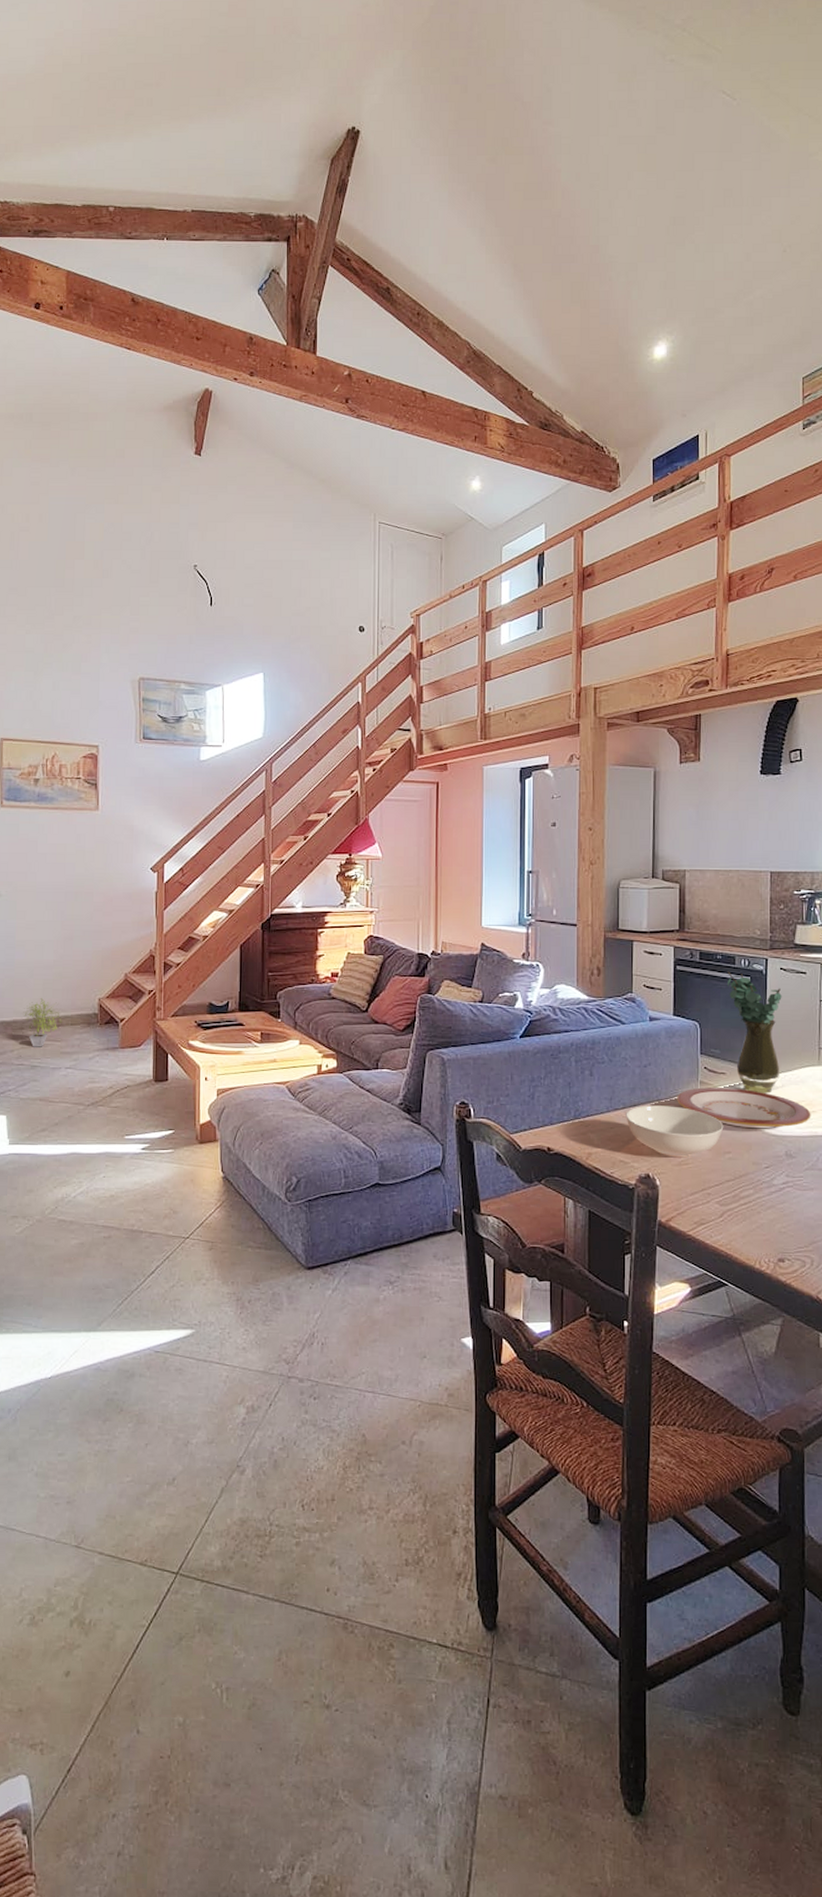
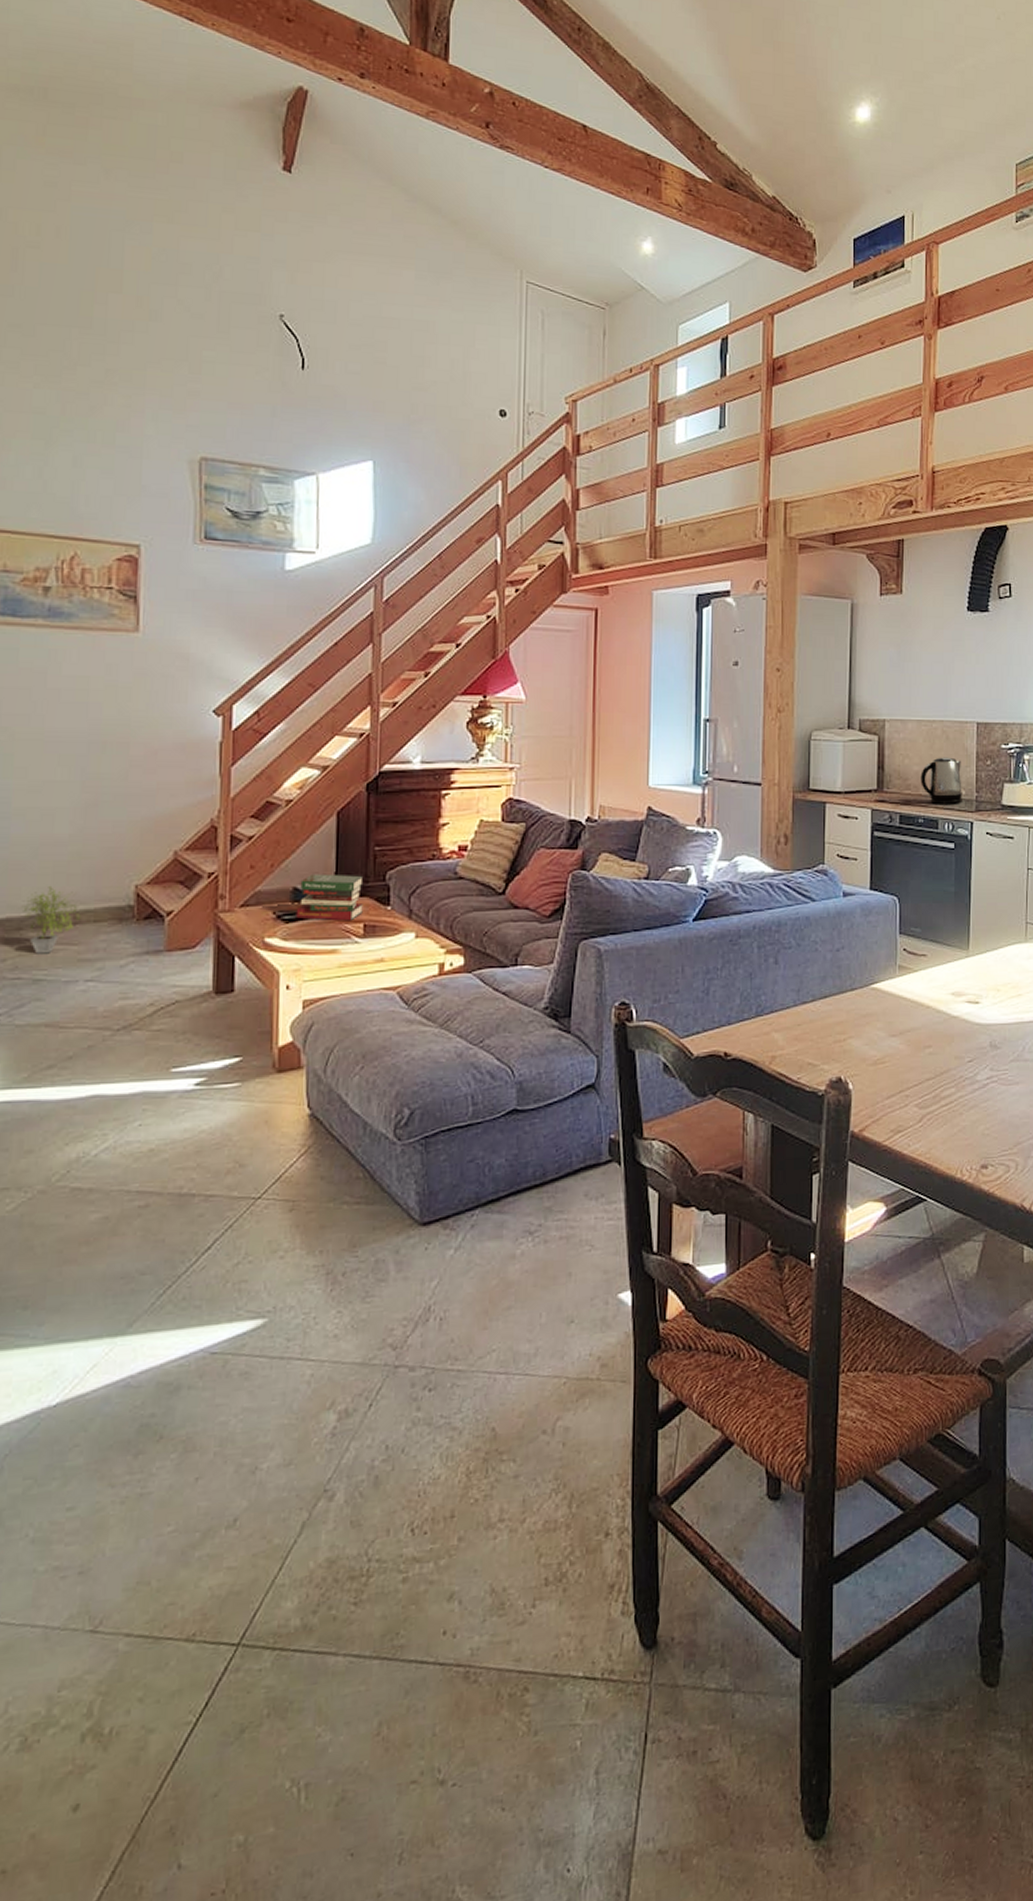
books: none [211,992,260,1030] -> present [296,873,364,921]
bowl: present [626,1105,724,1158] -> none [815,995,924,1056]
plate: present [676,1087,811,1129] -> none [872,971,1017,1018]
kettle: none [718,902,757,944] -> present [921,757,962,805]
vase: present [728,971,782,1094] -> none [930,837,988,977]

